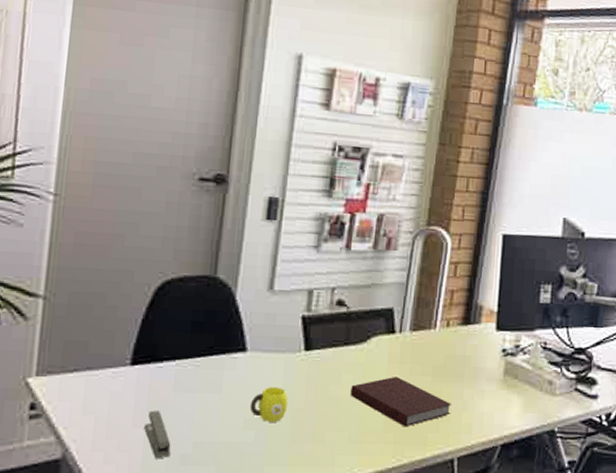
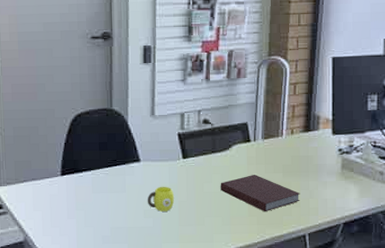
stapler: present [144,410,171,459] -> none [76,206,96,240]

